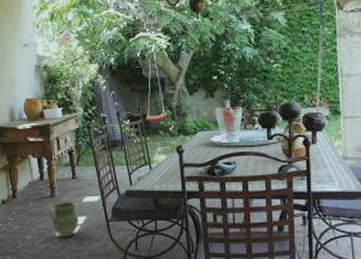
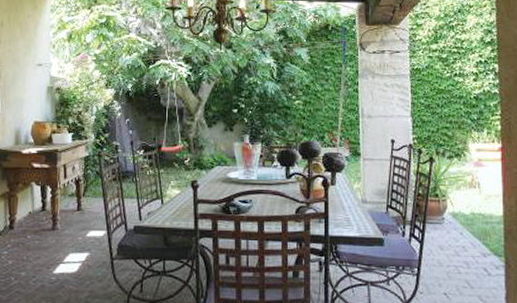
ceramic jug: present [49,202,79,237] -> none [49,236,81,276]

